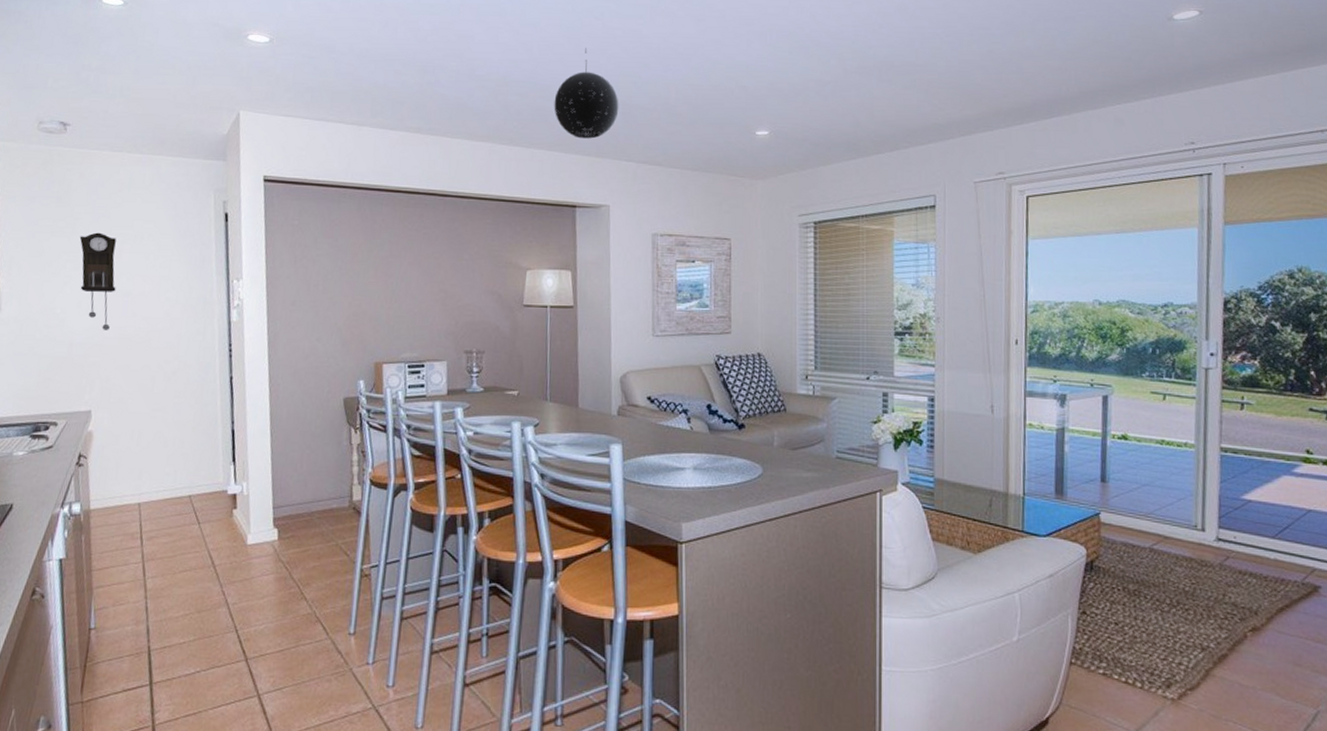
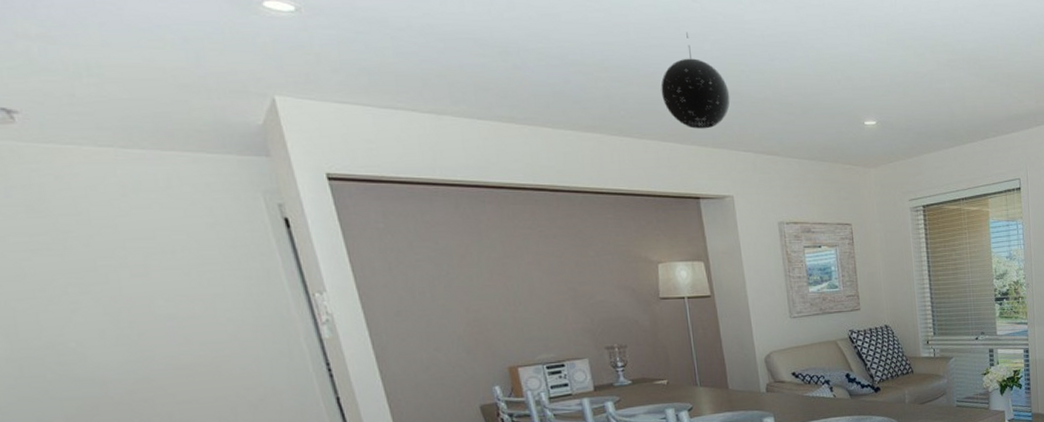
pendulum clock: present [79,232,116,330] -> none [77,247,156,362]

